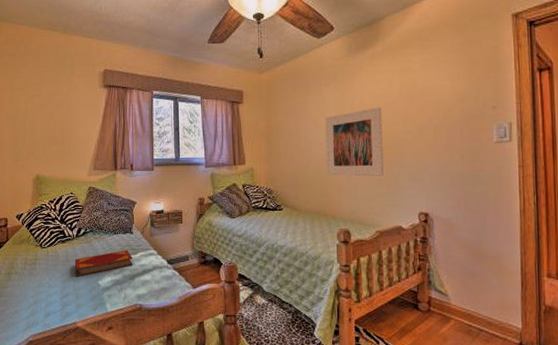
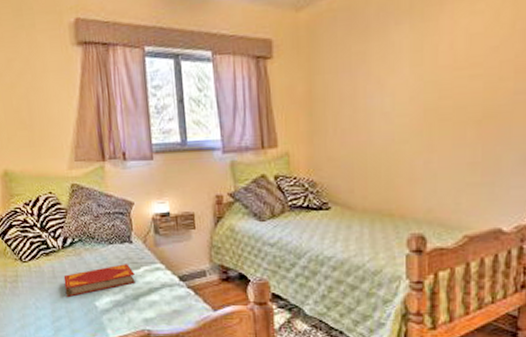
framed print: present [324,106,384,176] -> none [393,53,482,160]

